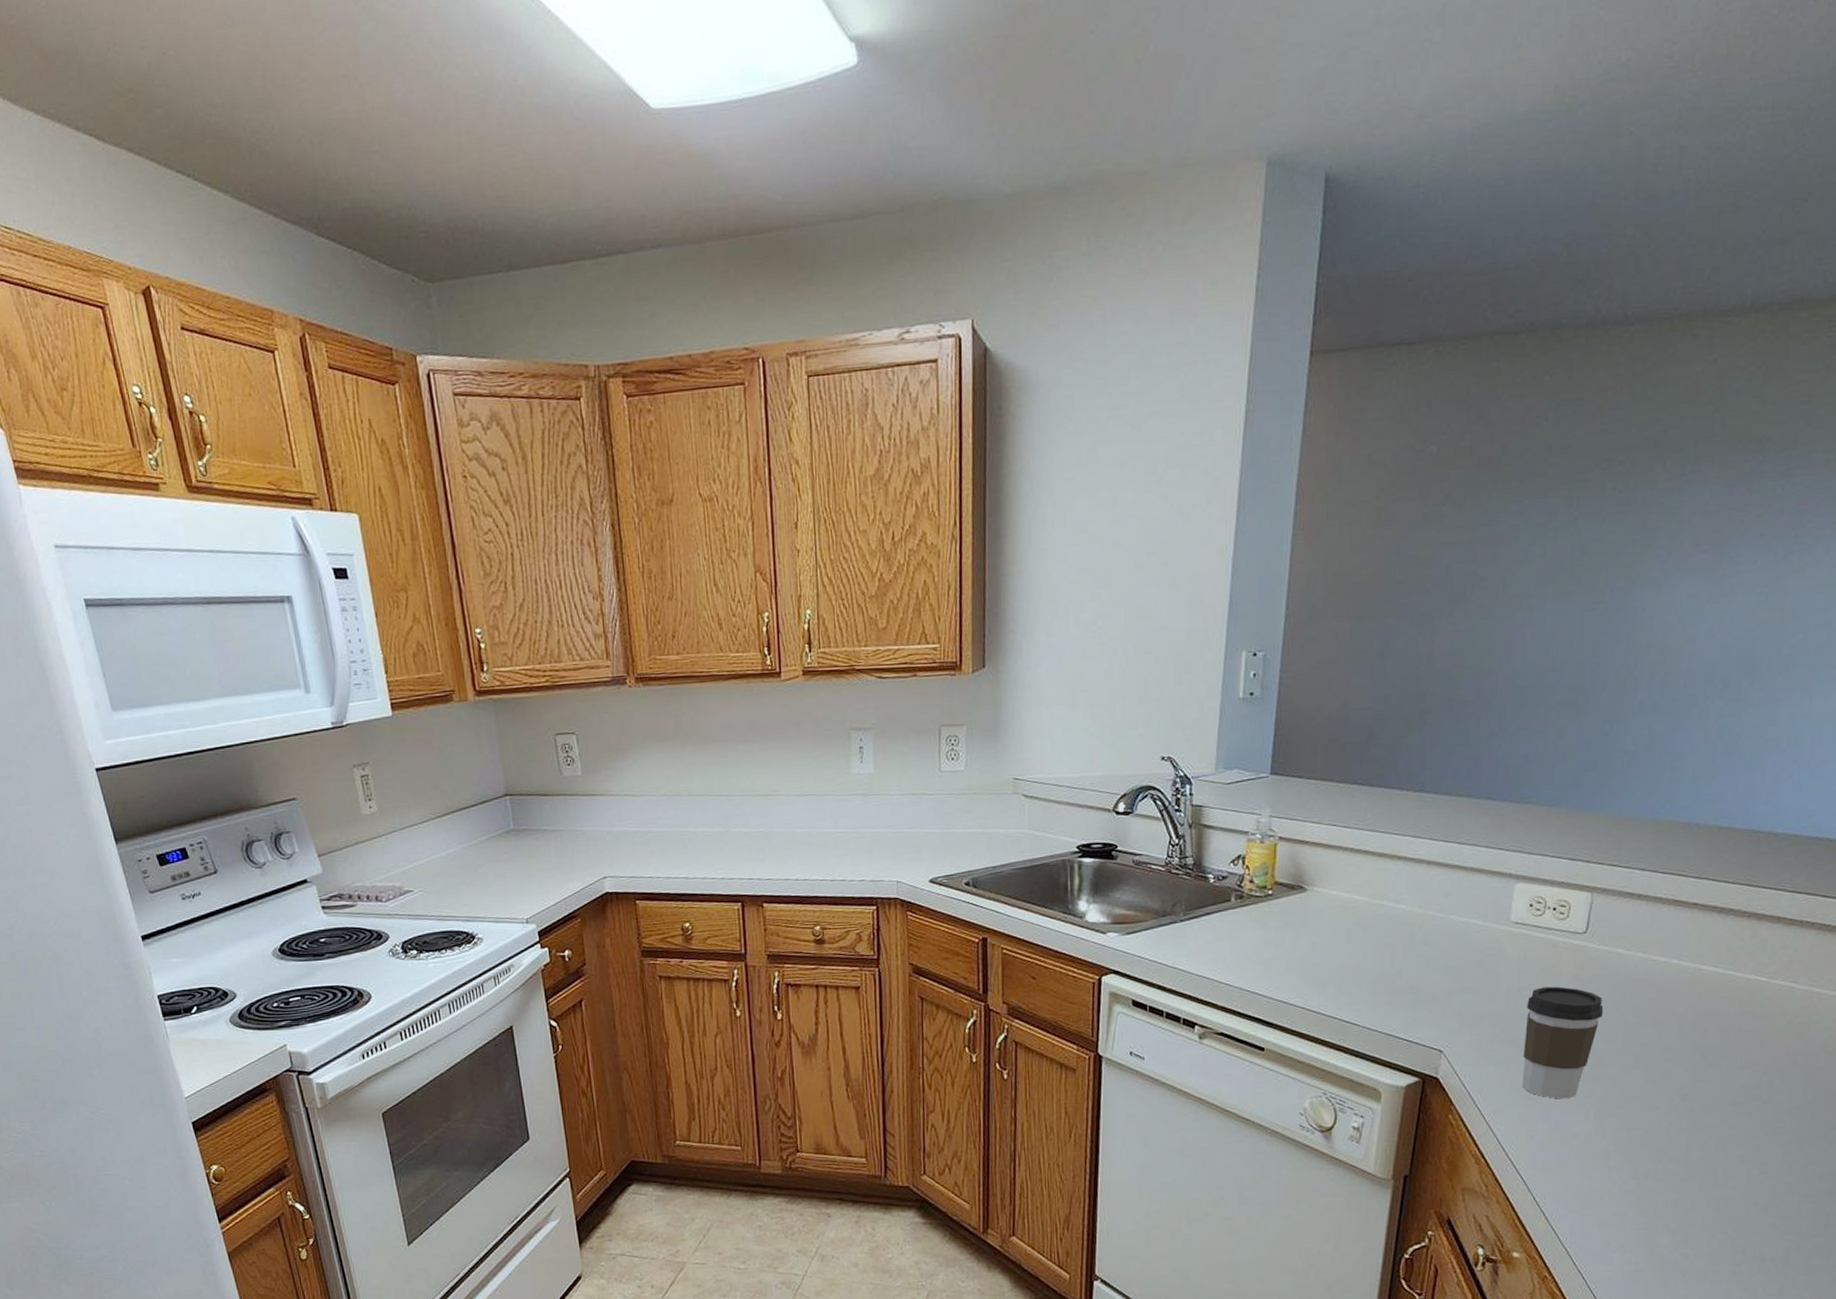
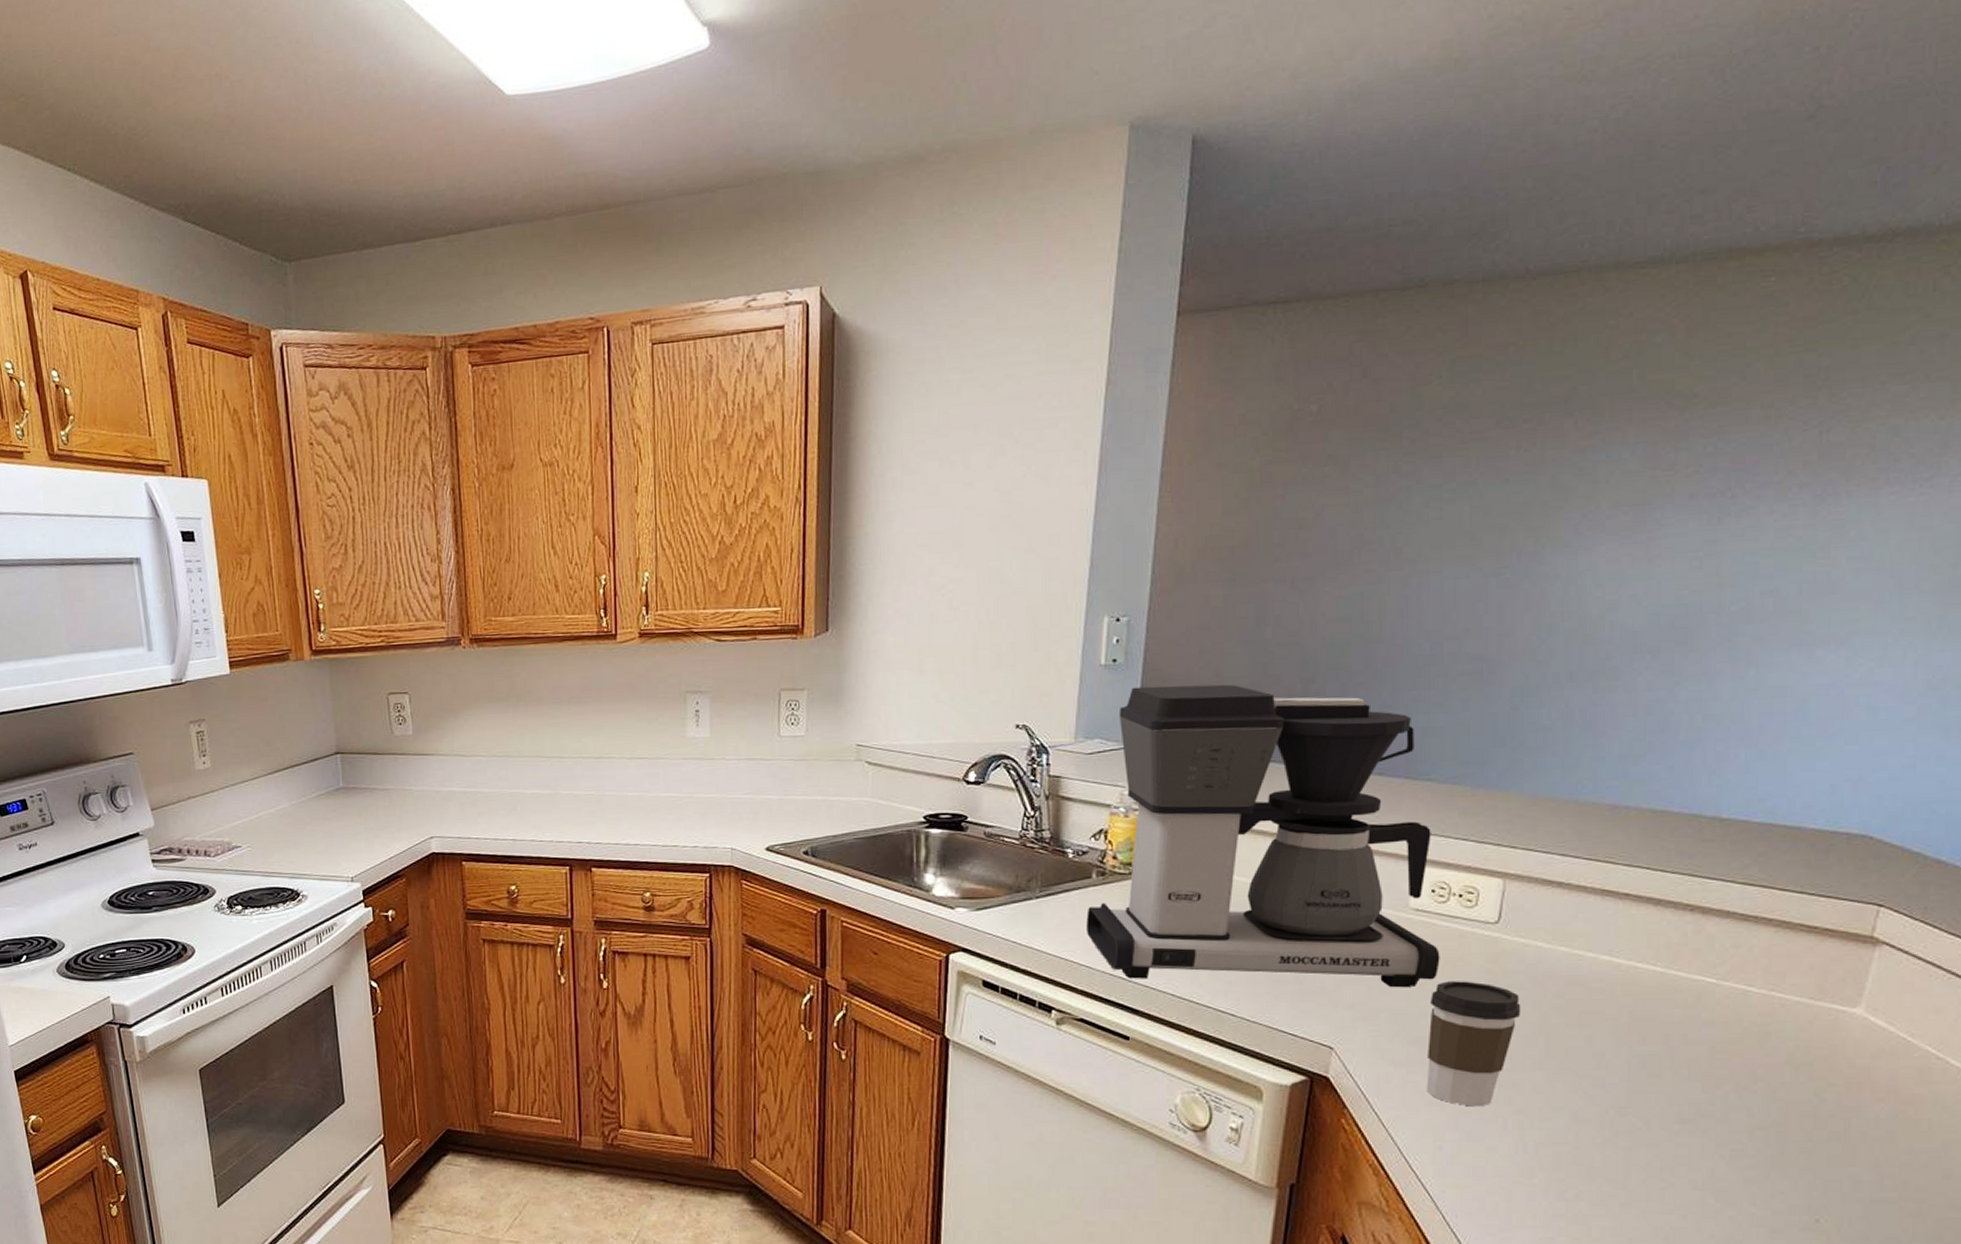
coffee maker: none [1226,715,1536,995] -> present [1086,684,1440,988]

